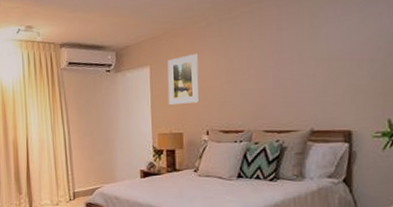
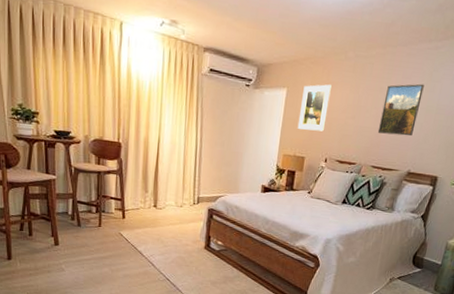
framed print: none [261,32,307,93] -> present [377,83,425,137]

